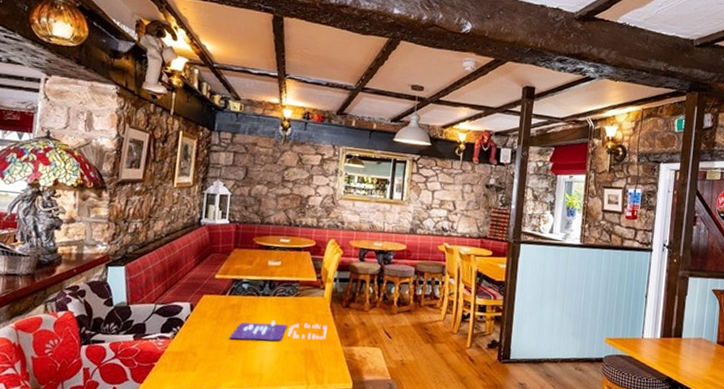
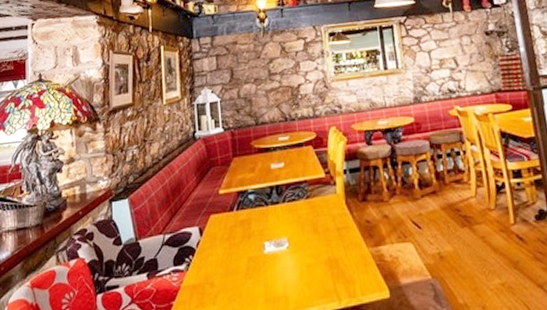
board game: present [229,320,328,341] -> none [244,226,349,259]

